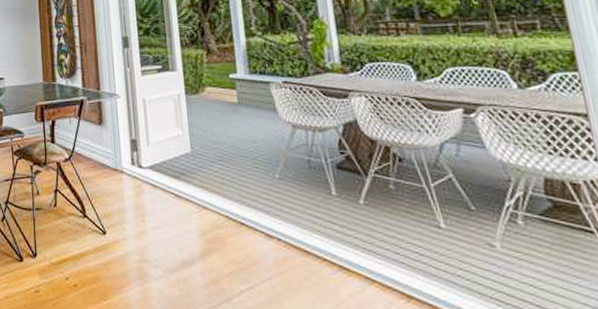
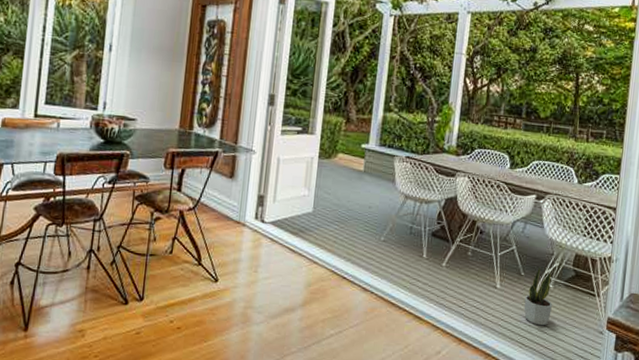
potted plant: none [485,197,533,276] -> present [524,266,552,326]

